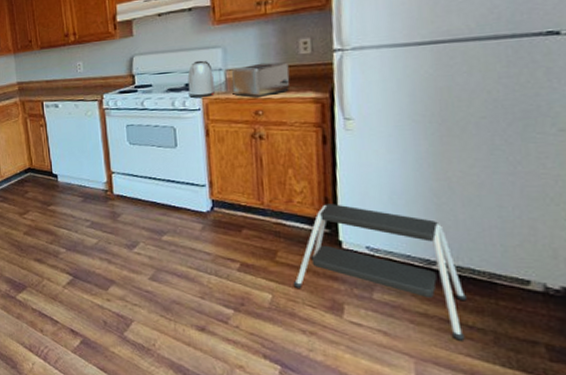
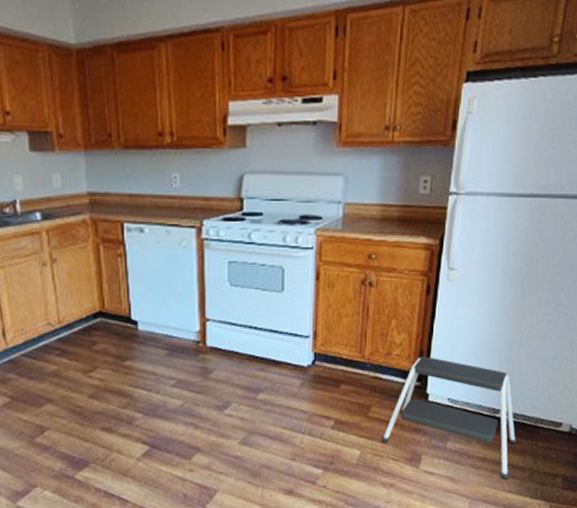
kettle: present [187,60,215,99] -> none [303,188,331,235]
toaster: present [232,62,290,99] -> none [349,199,407,240]

